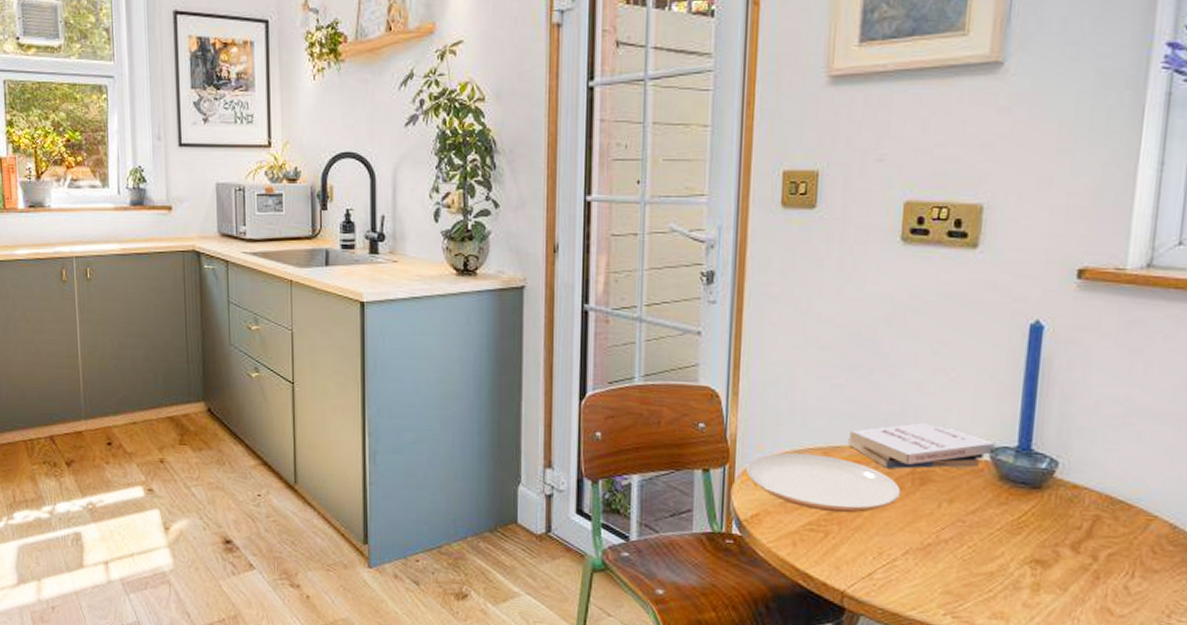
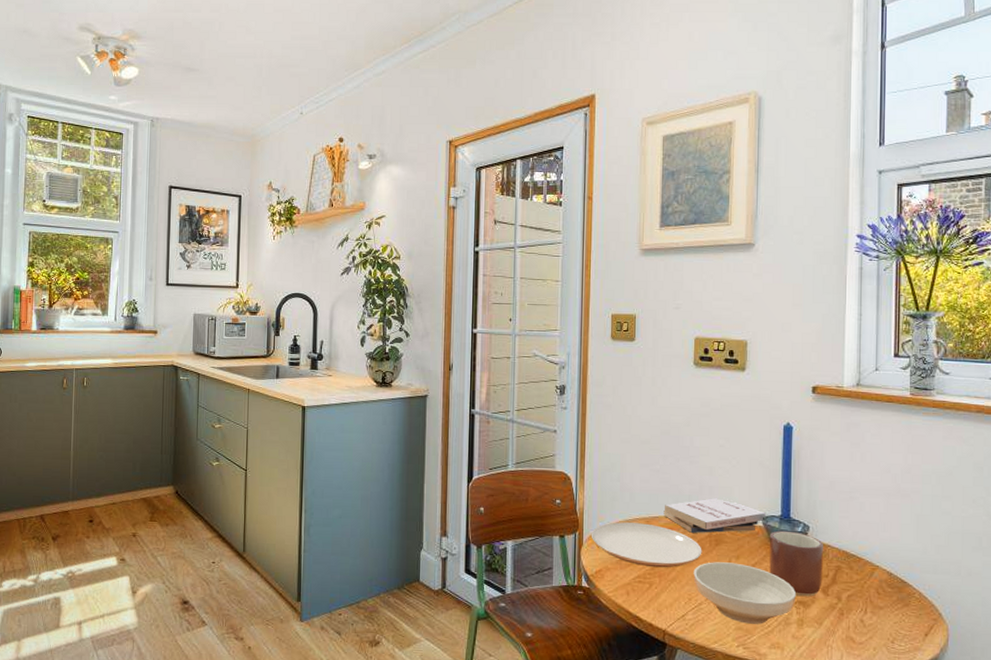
bowl: none [886,506,1033,588] -> present [693,562,797,624]
mug: none [996,466,1079,555] -> present [769,530,824,597]

